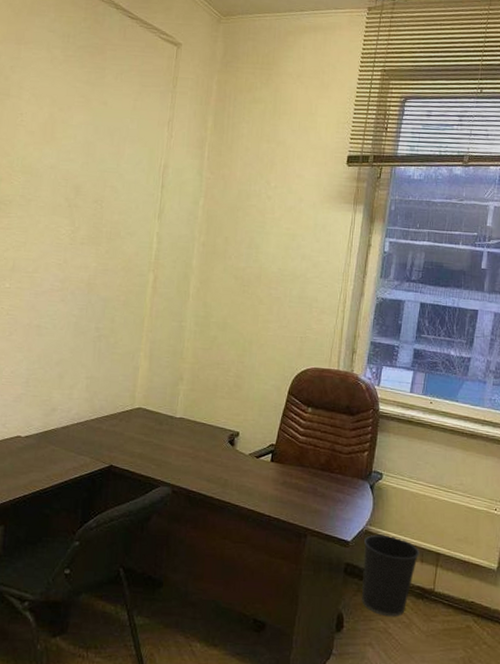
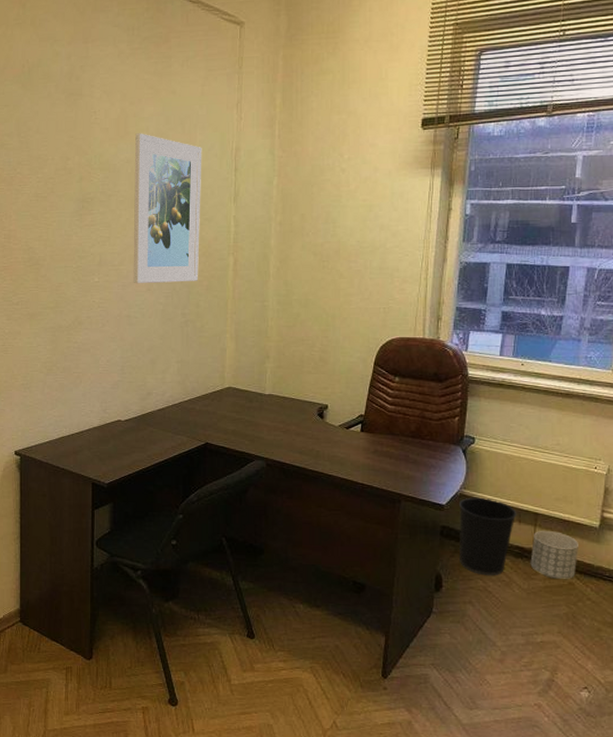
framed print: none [46,140,130,296] -> present [133,133,202,284]
planter: none [430,570,477,622] -> present [530,530,578,579]

